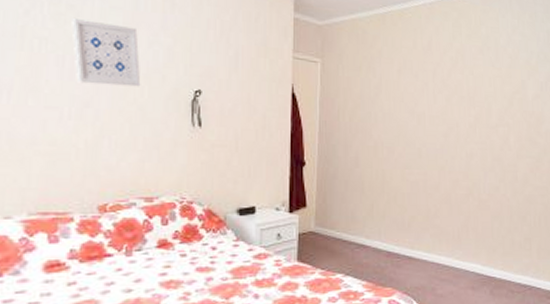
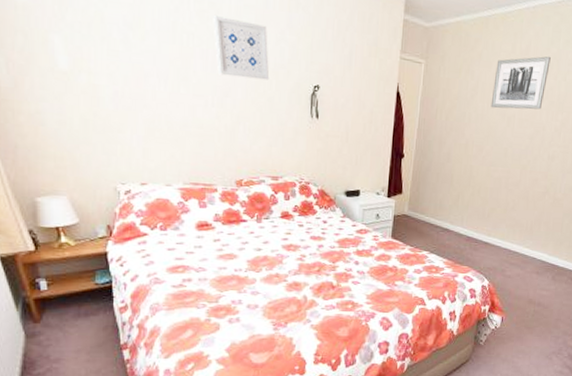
wall art: none [397,50,455,107] -> present [490,56,551,110]

